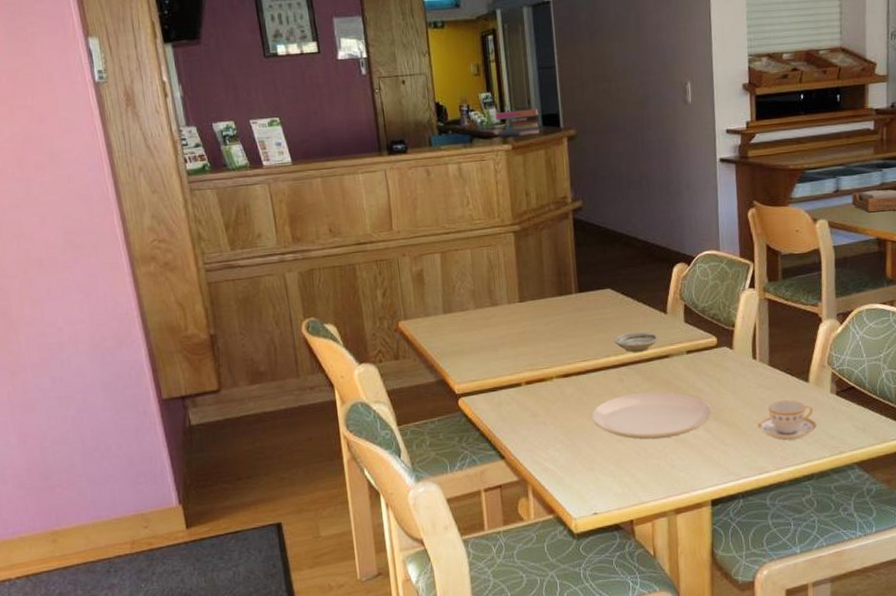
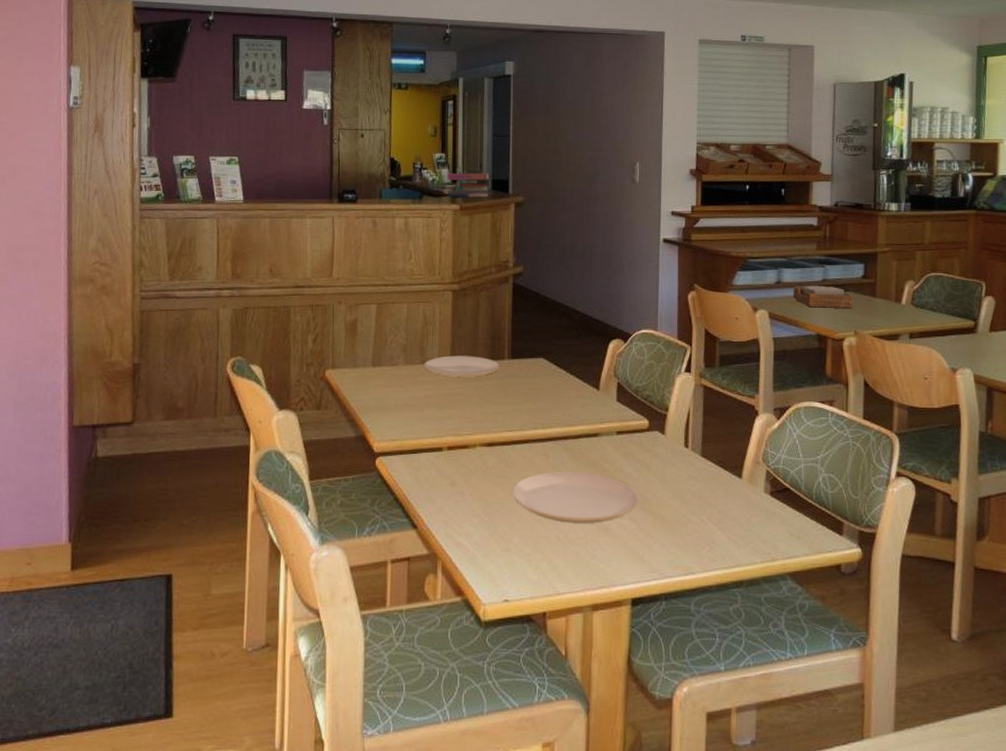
plate: none [494,293,568,316] -> present [424,355,500,377]
saucer: present [613,331,658,353] -> none [542,406,588,427]
teacup: present [757,400,818,440] -> none [685,495,749,539]

